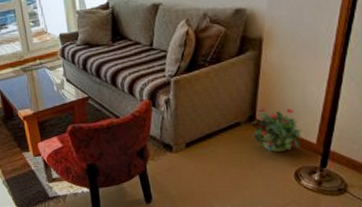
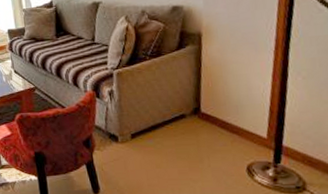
potted plant: present [250,108,302,153] -> none [195,100,251,147]

